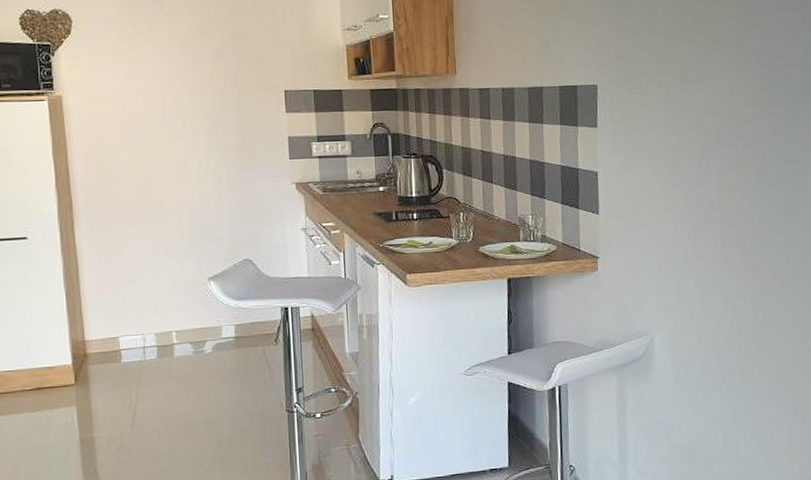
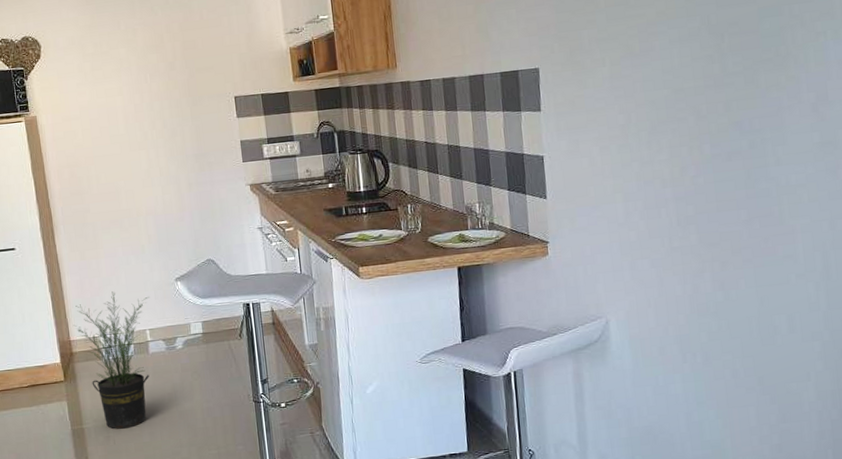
potted plant: none [89,289,178,438] -> present [73,291,149,429]

